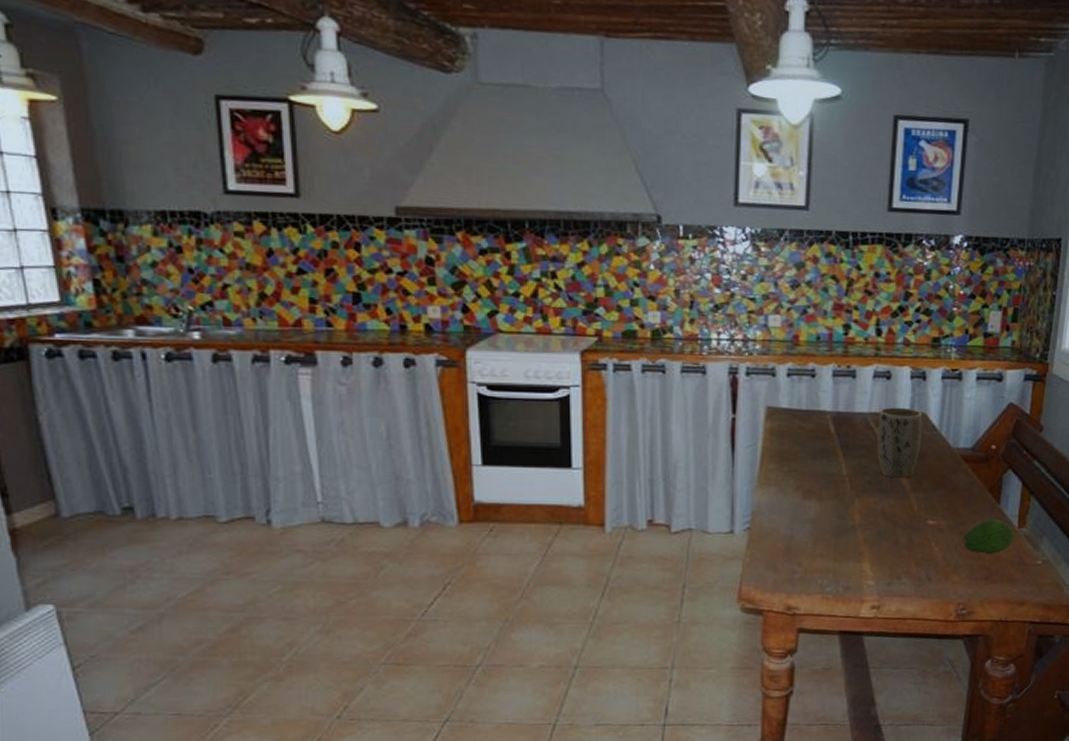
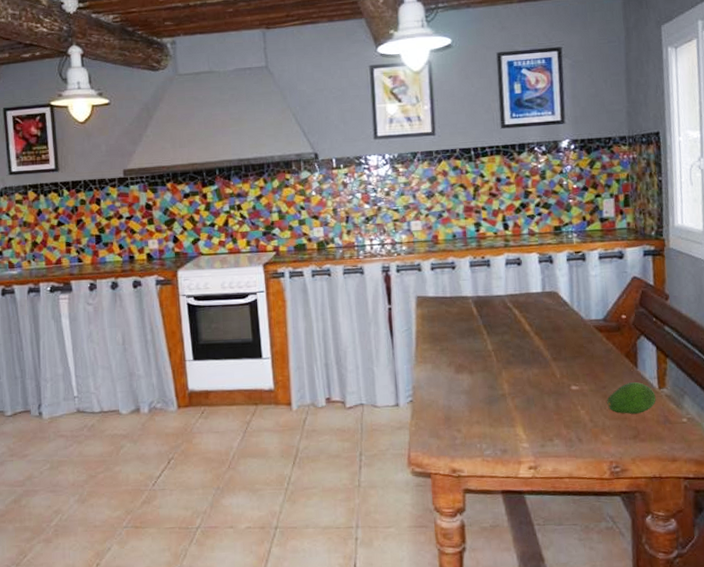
plant pot: present [877,407,923,478] -> none [514,288,556,350]

